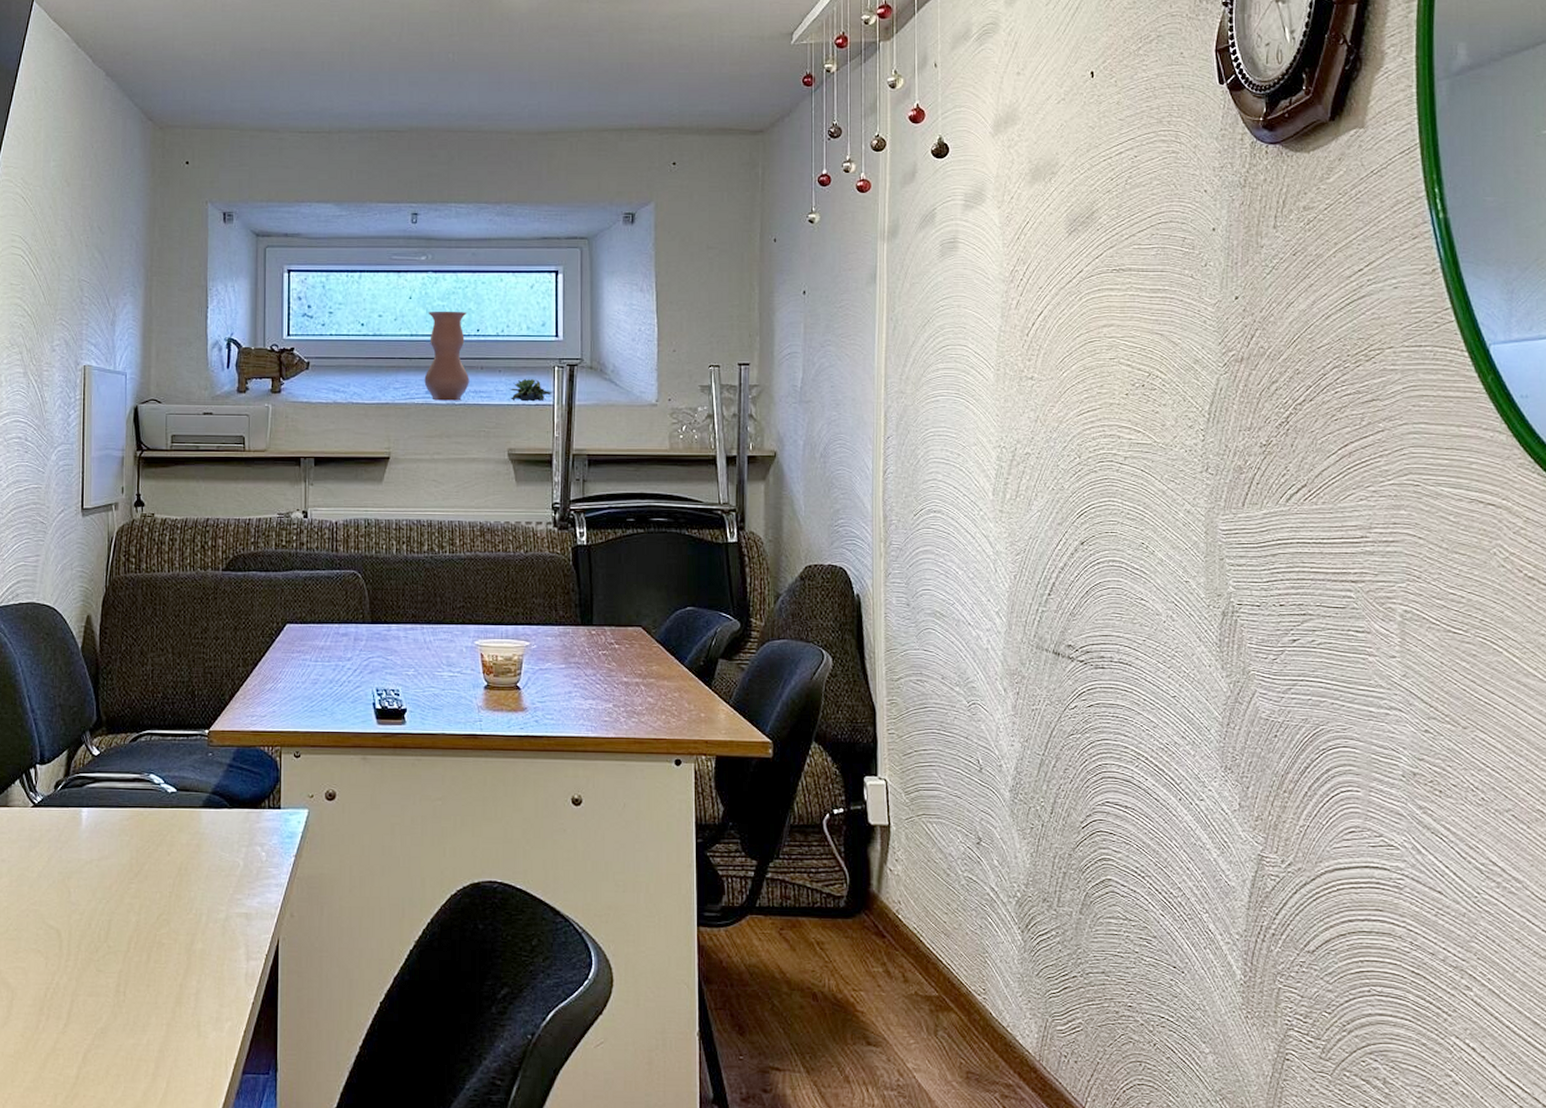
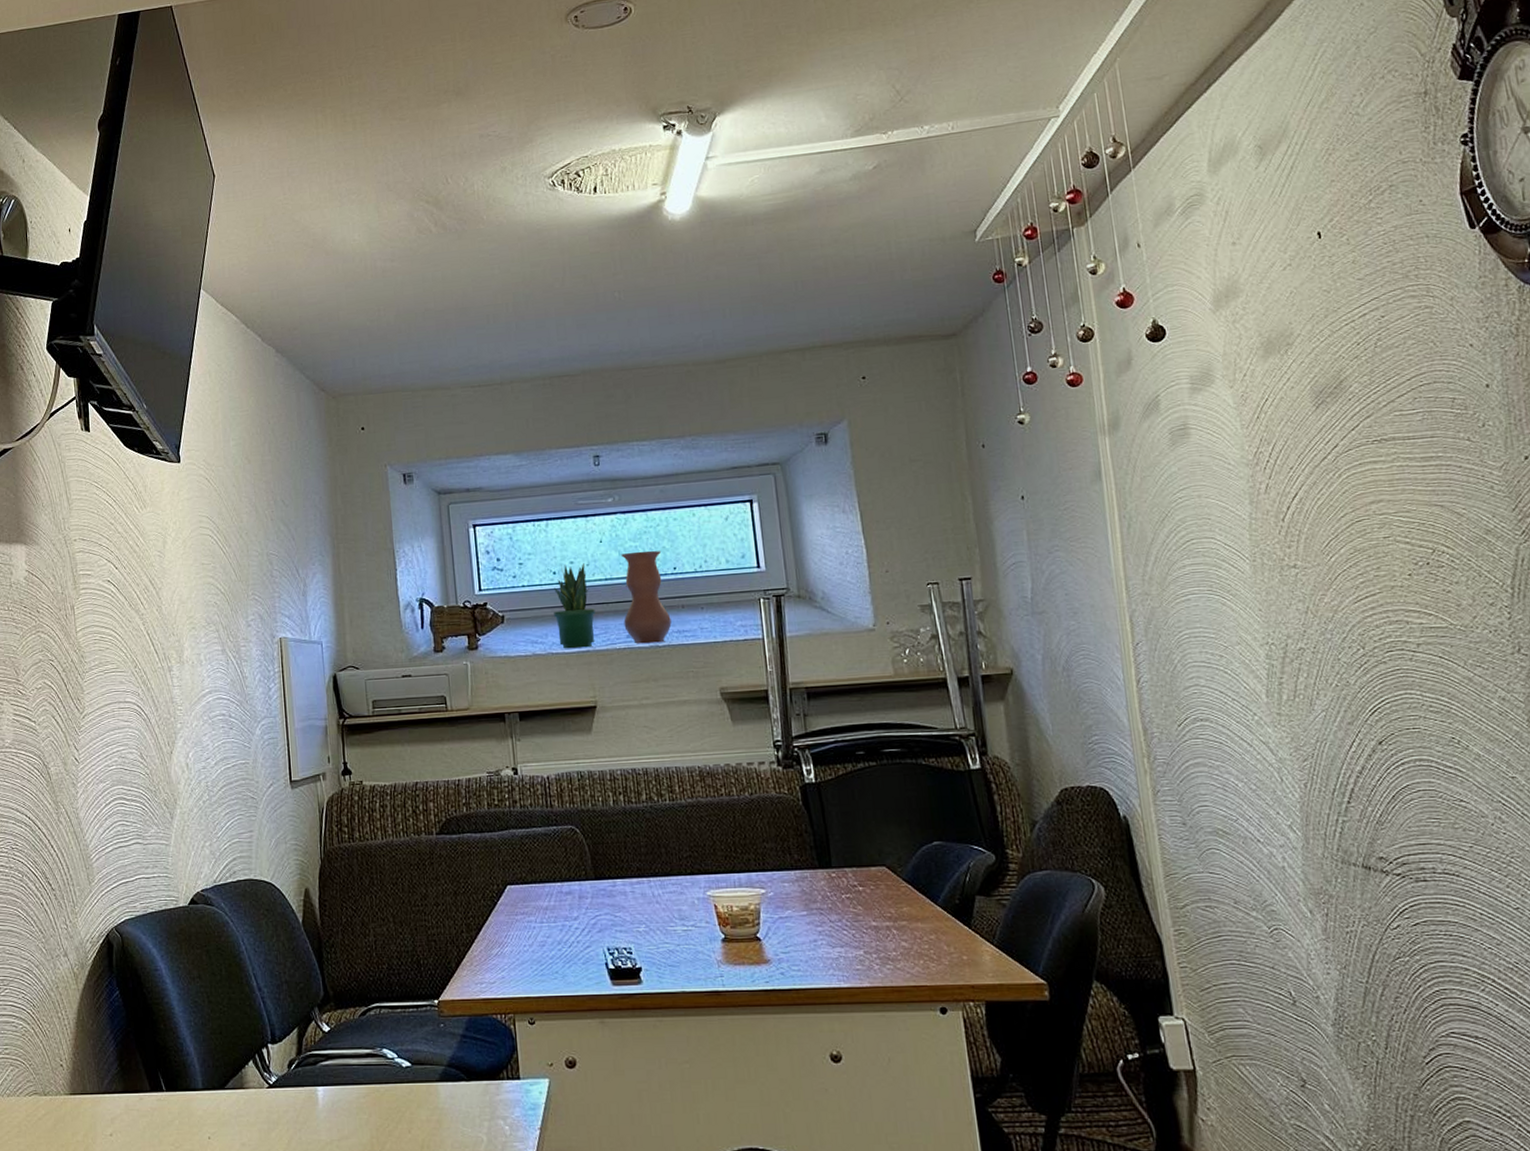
planter: none [358,317,398,400] -> present [554,563,596,649]
succulent plant: present [509,378,552,401] -> none [714,612,761,637]

